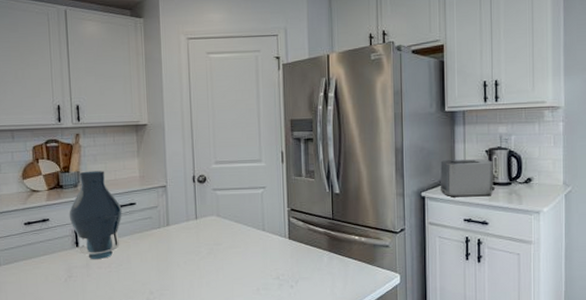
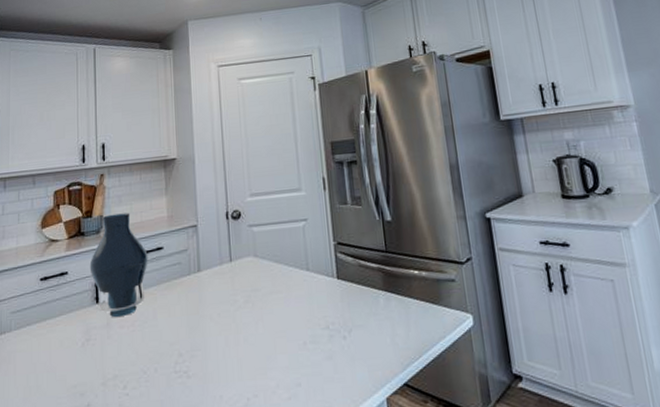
toaster: present [440,159,495,198] -> none [503,169,571,217]

